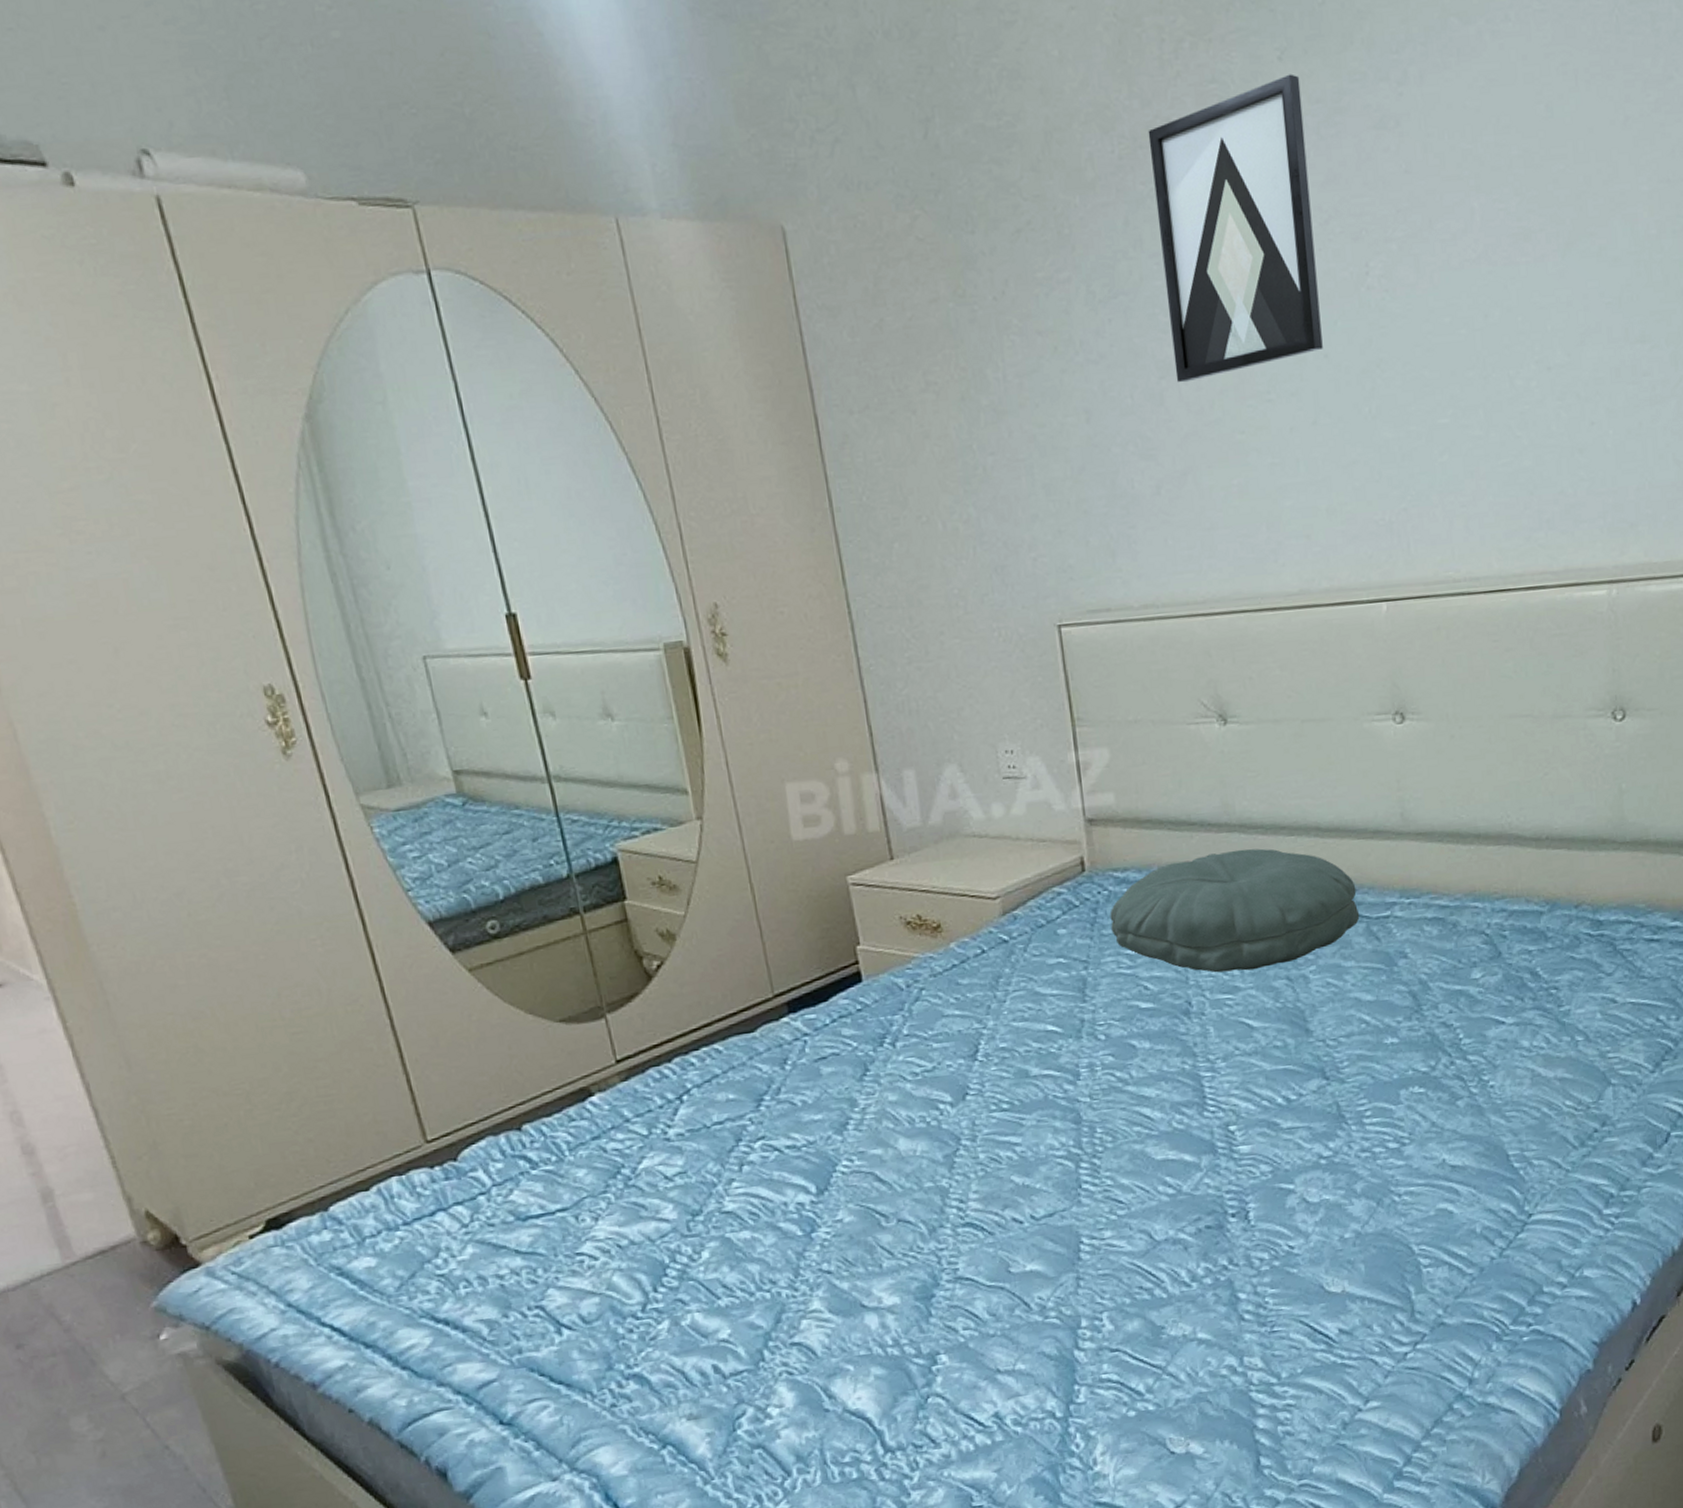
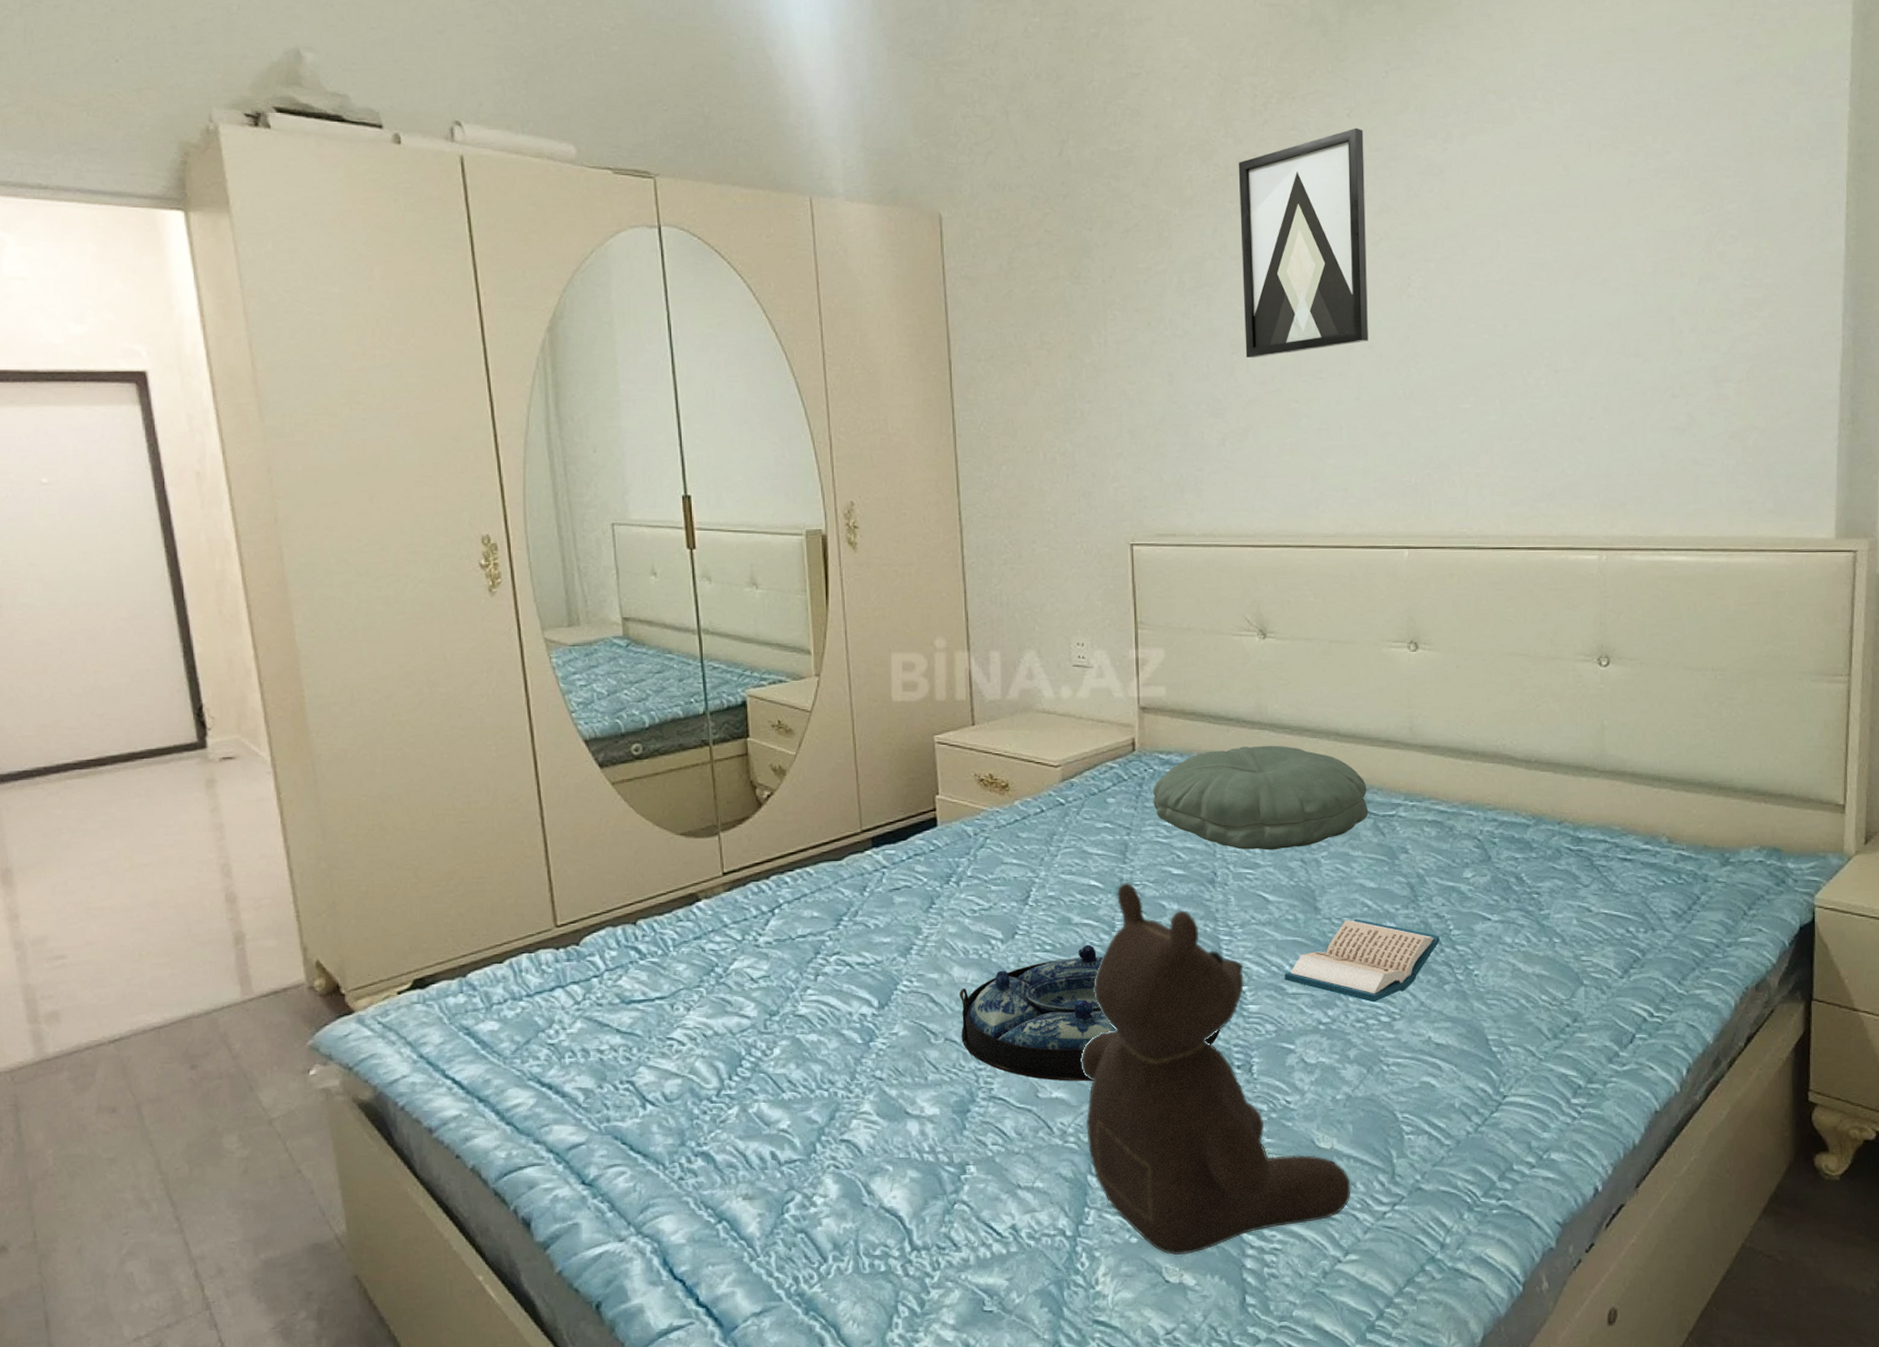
serving tray: none [908,1097,1209,1253] -> present [959,944,1220,1081]
teddy bear: none [1054,1023,1368,1424] -> present [1081,883,1351,1256]
hardback book: none [1276,1037,1449,1129] -> present [1284,919,1440,1003]

